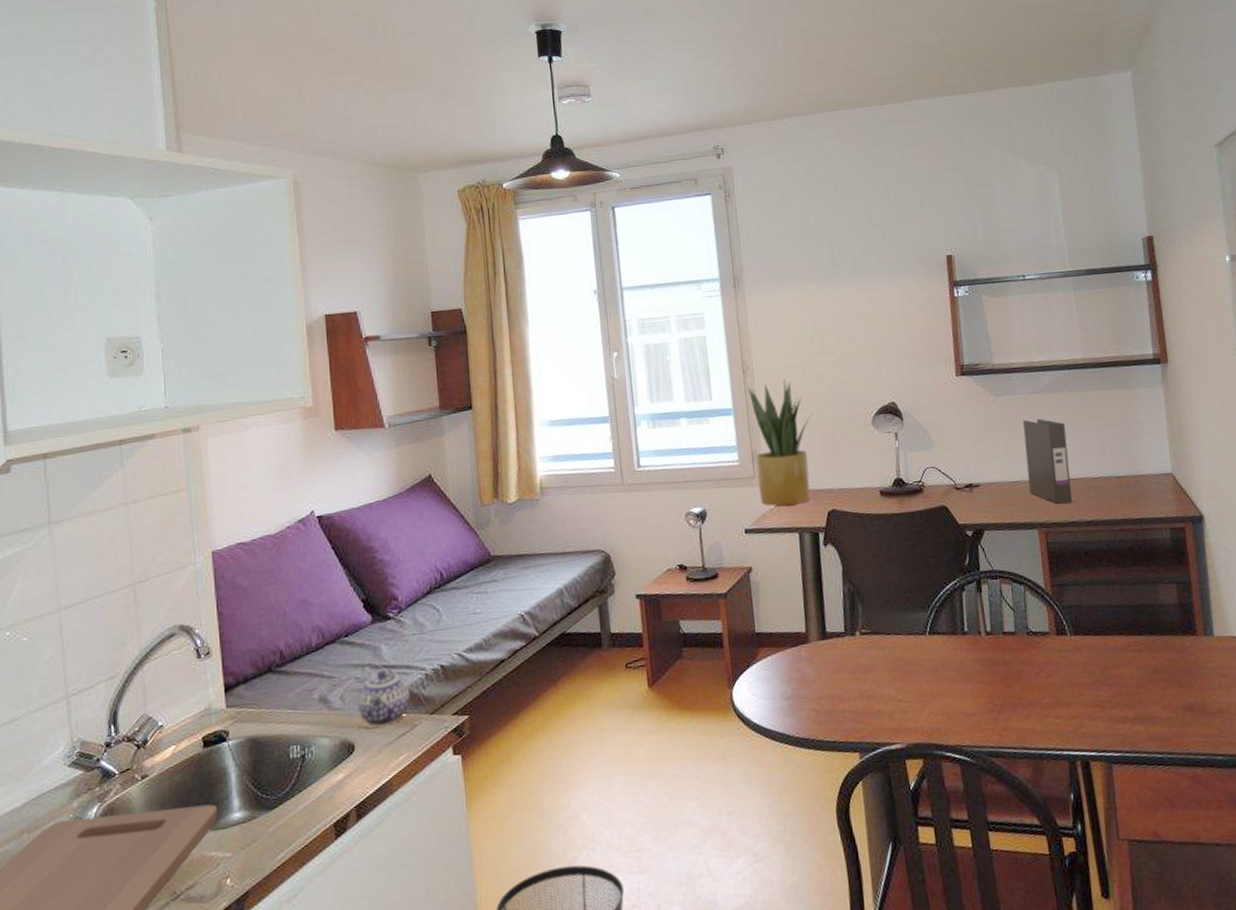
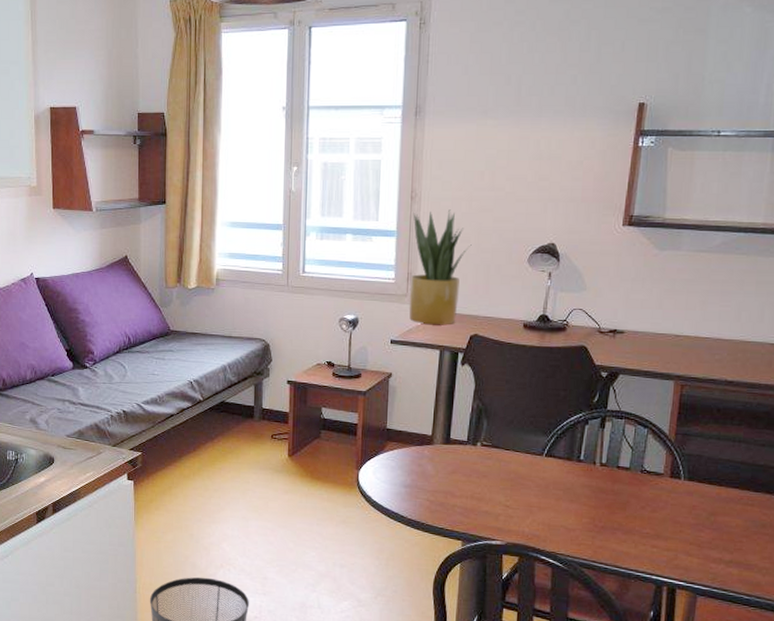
teapot: present [356,667,411,727] -> none [57,405,98,449]
binder: present [1023,418,1072,504] -> none [674,276,727,361]

